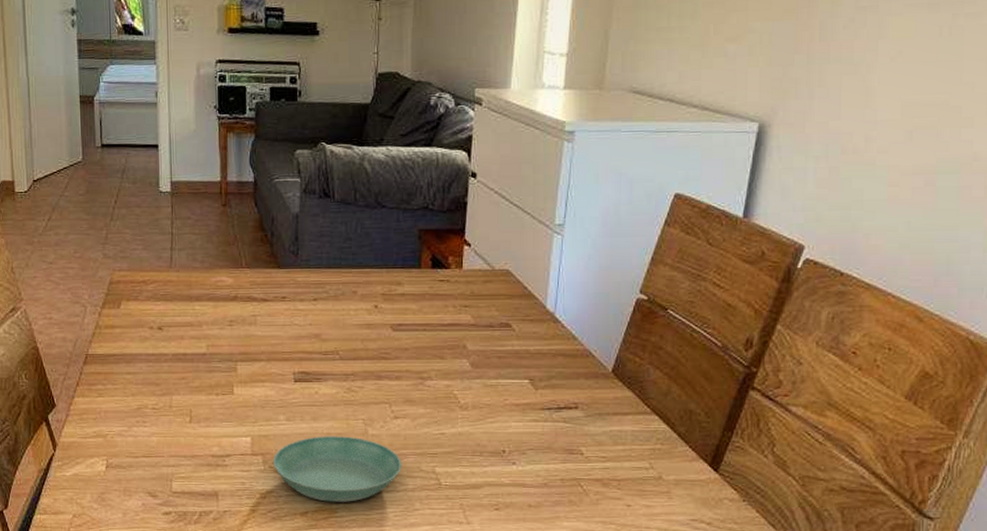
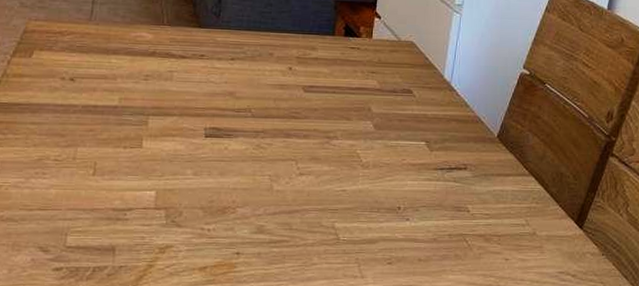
saucer: present [272,436,403,502] -> none [175,191,304,257]

